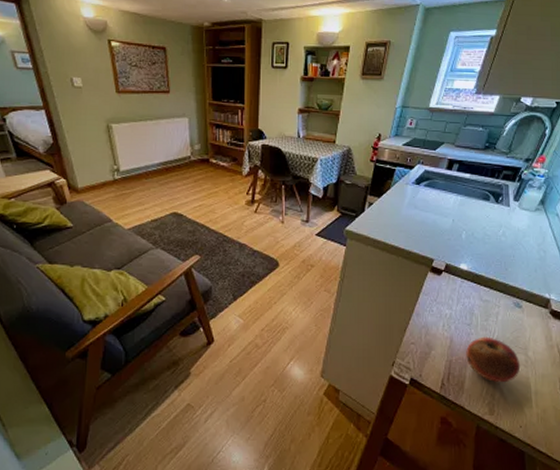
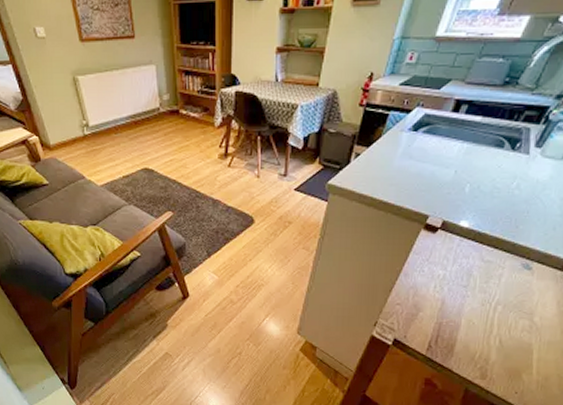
fruit: present [466,336,521,383] -> none [459,299,523,348]

